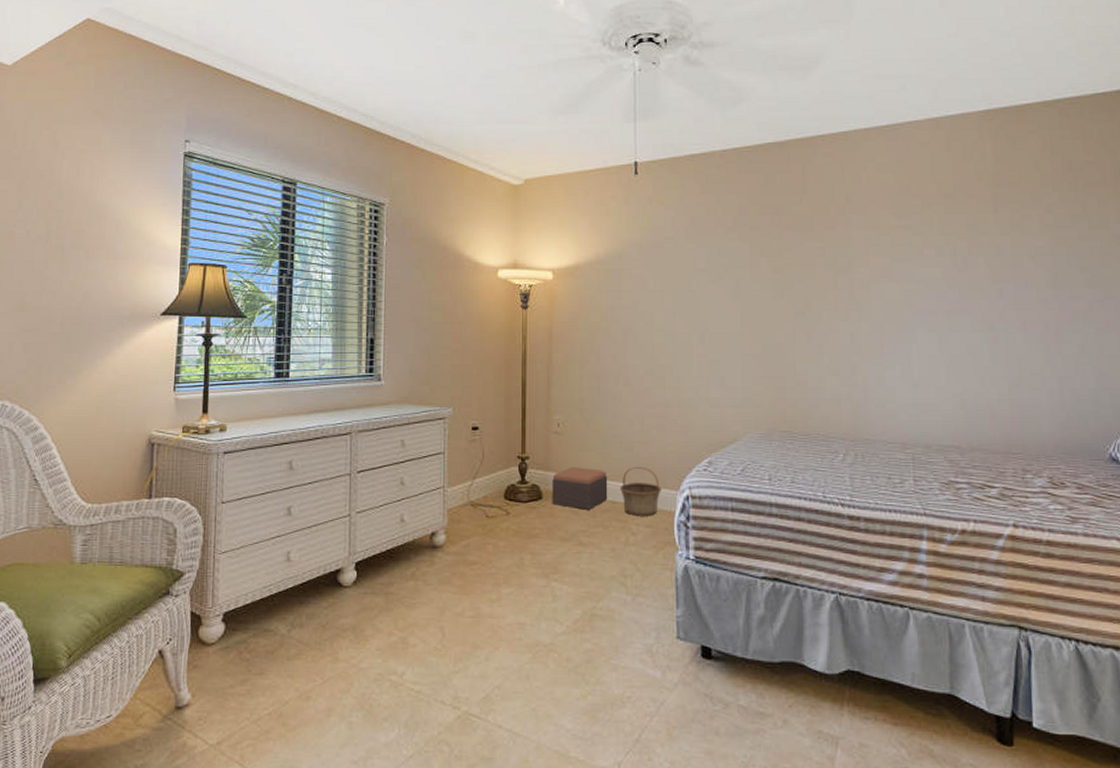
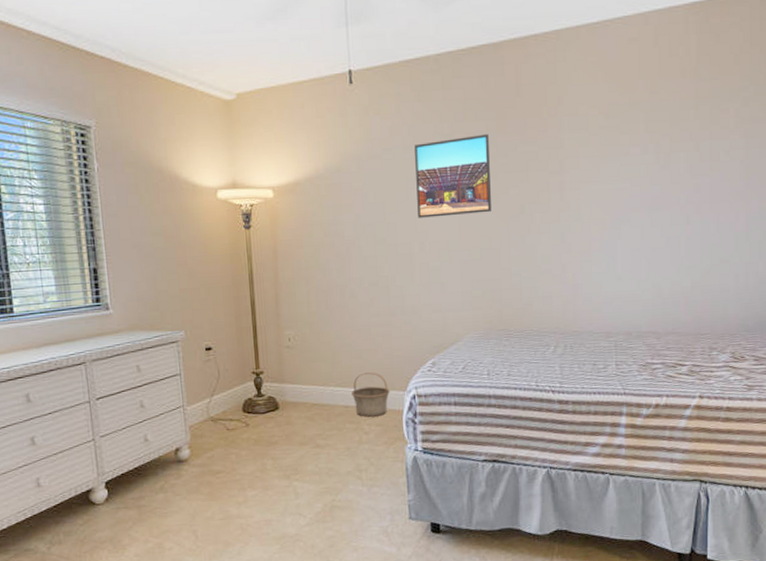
footstool: present [552,467,608,510] -> none [287,377,341,416]
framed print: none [697,228,775,308] -> present [415,134,491,218]

